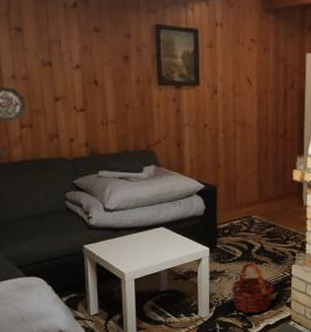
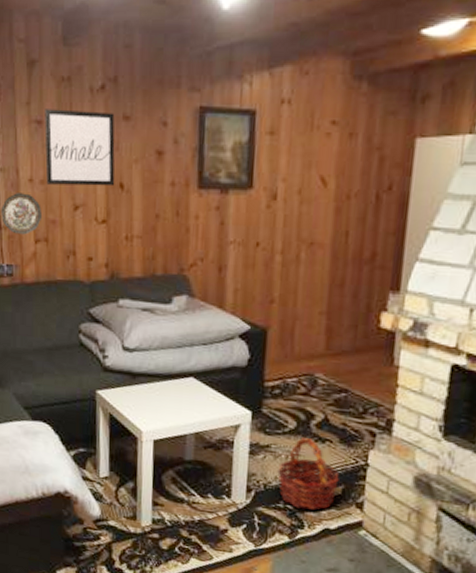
wall art: none [24,19,90,83] -> present [44,109,115,187]

